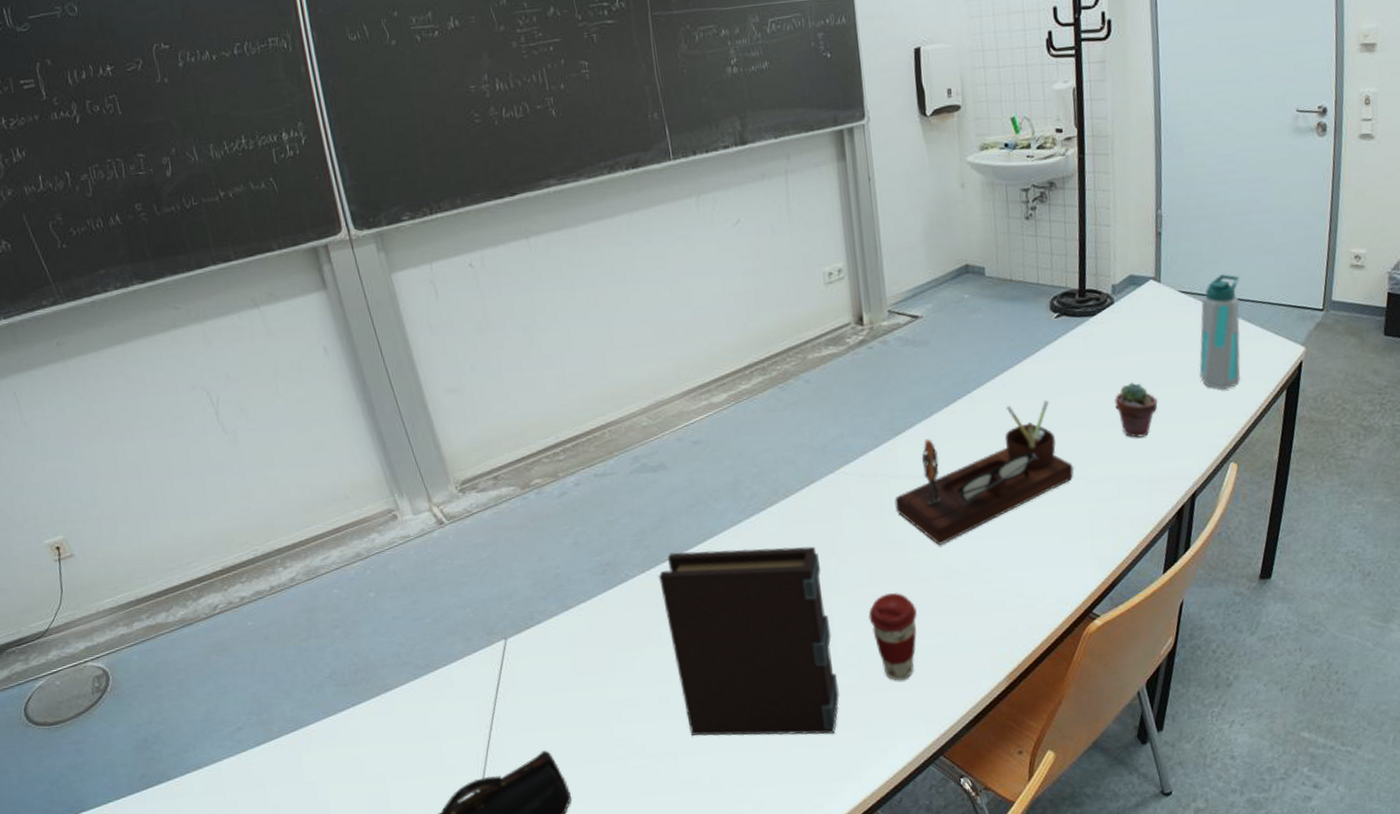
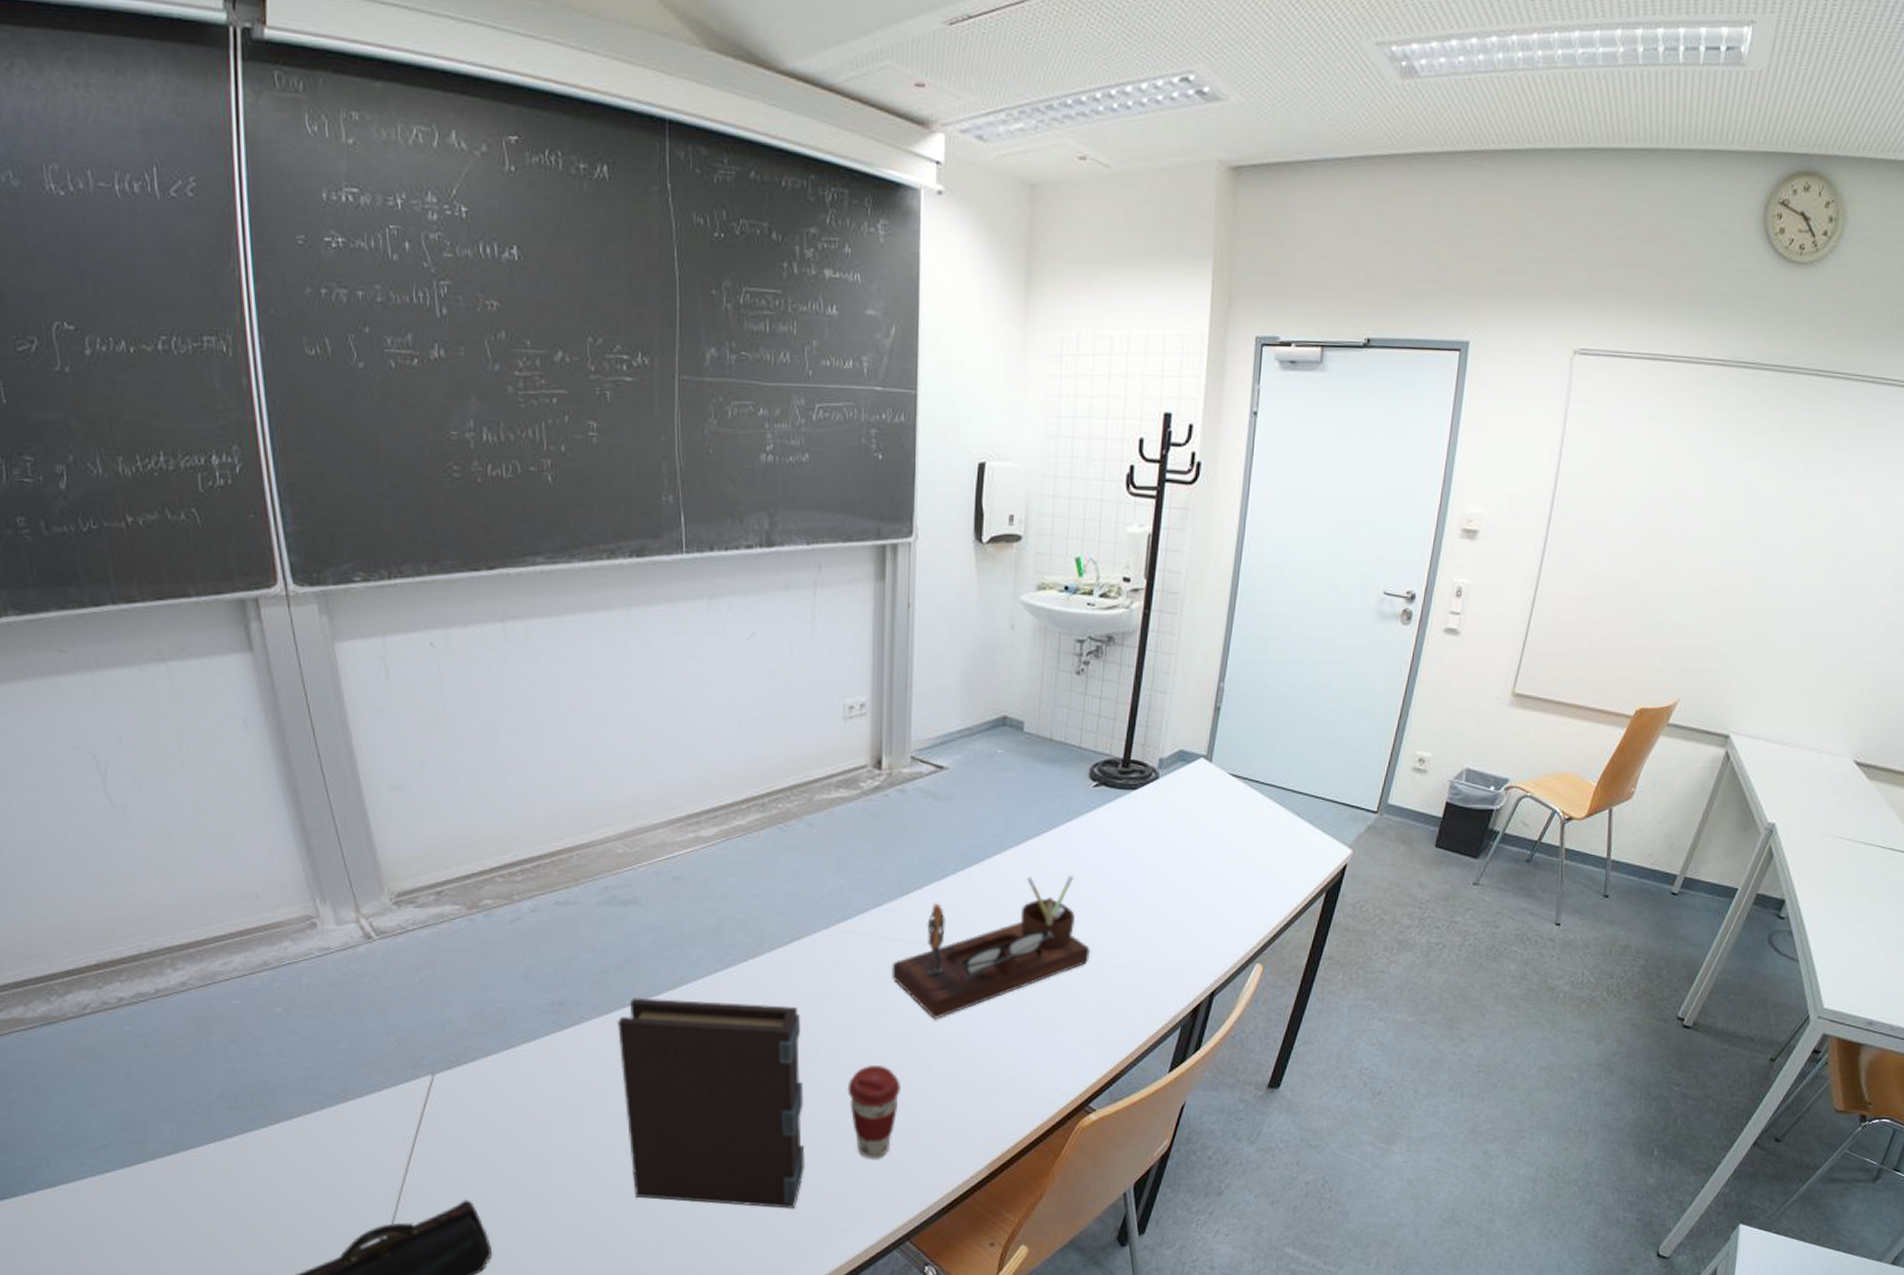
potted succulent: present [1114,382,1158,438] -> none [1143,866,1190,926]
water bottle: present [1199,274,1241,390] -> none [1238,761,1296,886]

